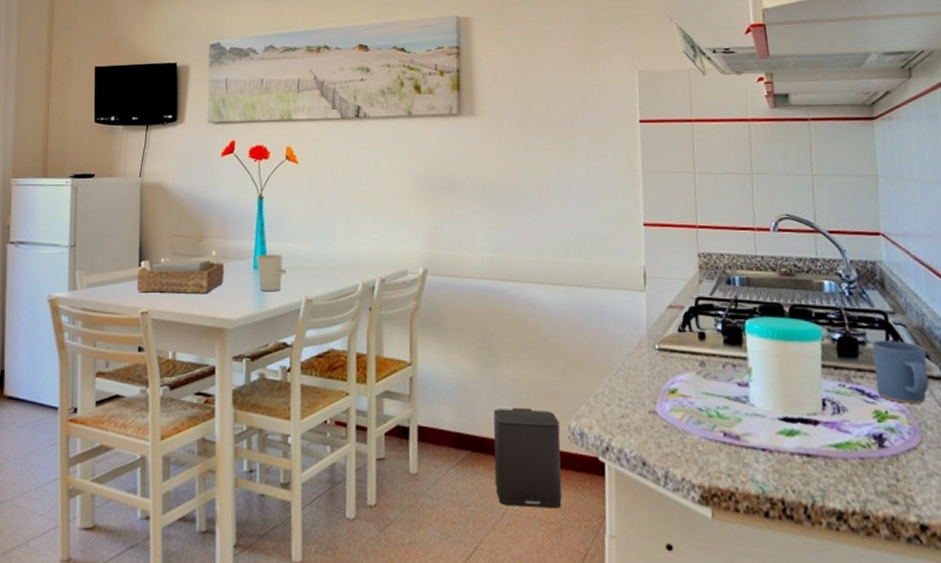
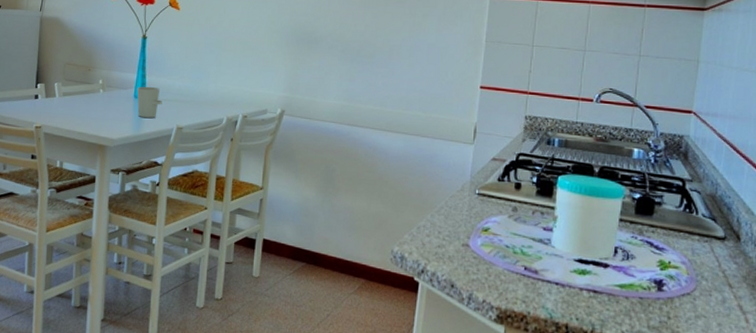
napkin holder: present [136,258,225,295] -> none [32,84,109,116]
pedal bin: present [493,407,562,508] -> none [323,231,385,315]
mug: present [871,341,929,403] -> none [665,203,715,258]

